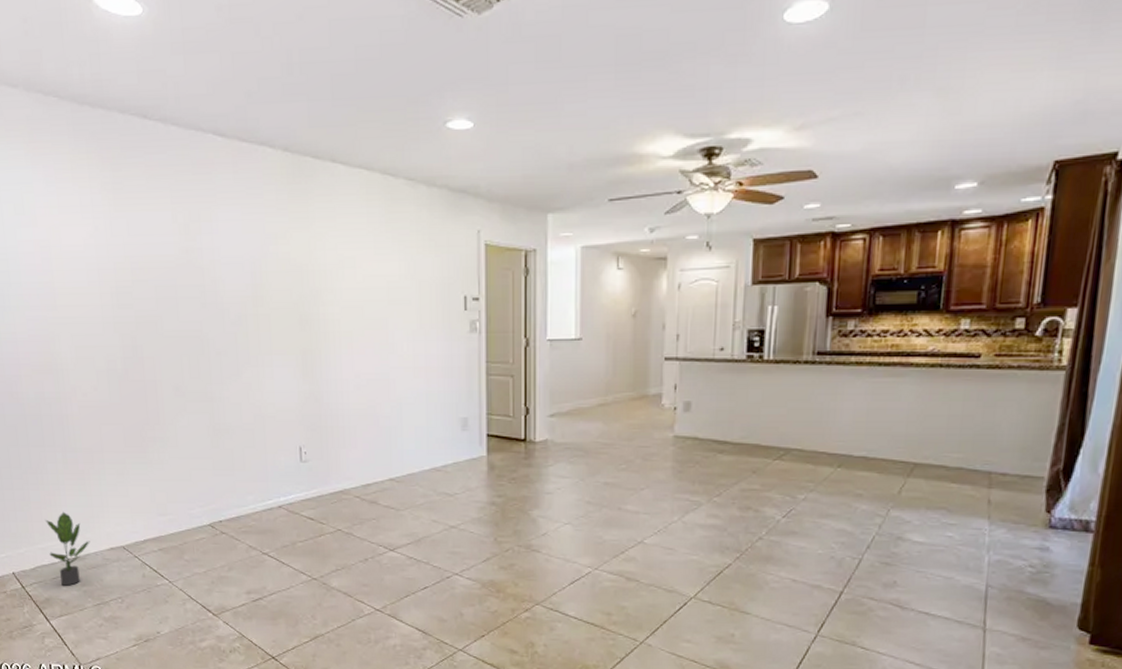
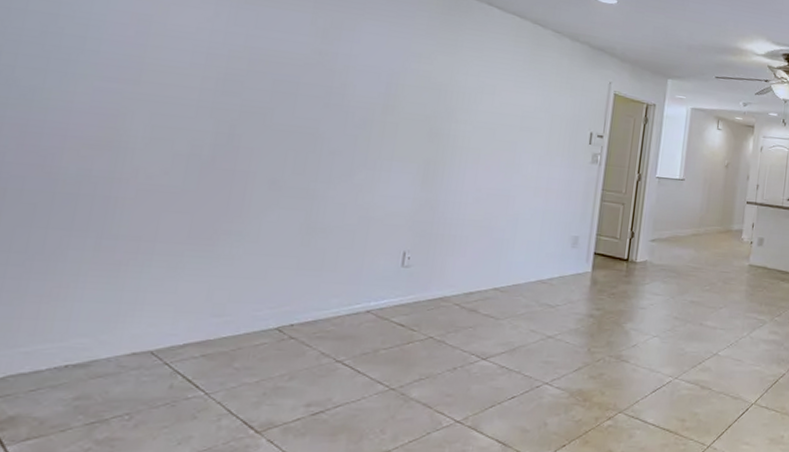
potted plant: present [46,511,90,586] -> none [34,307,104,400]

